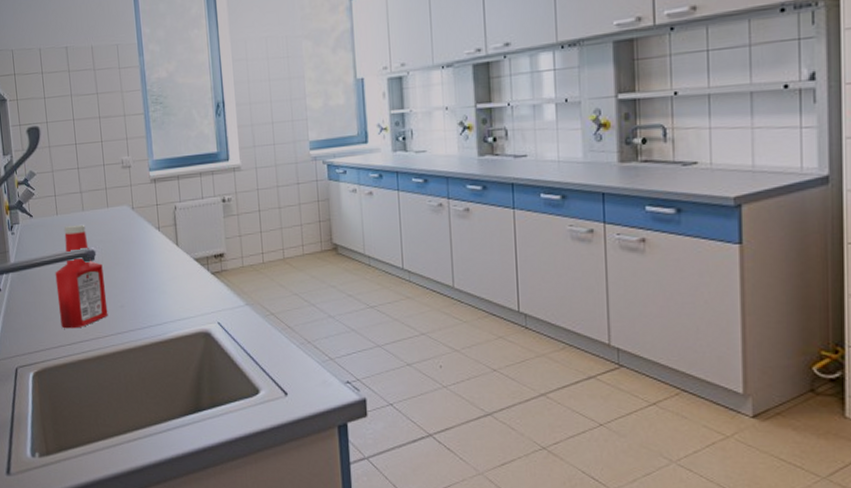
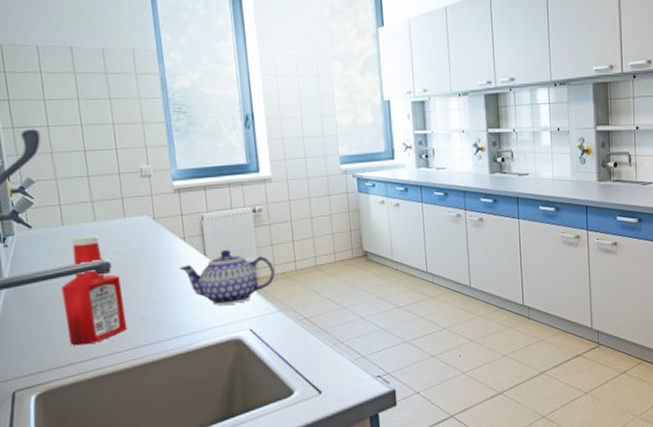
teapot: none [154,240,243,296] -> present [180,250,275,305]

